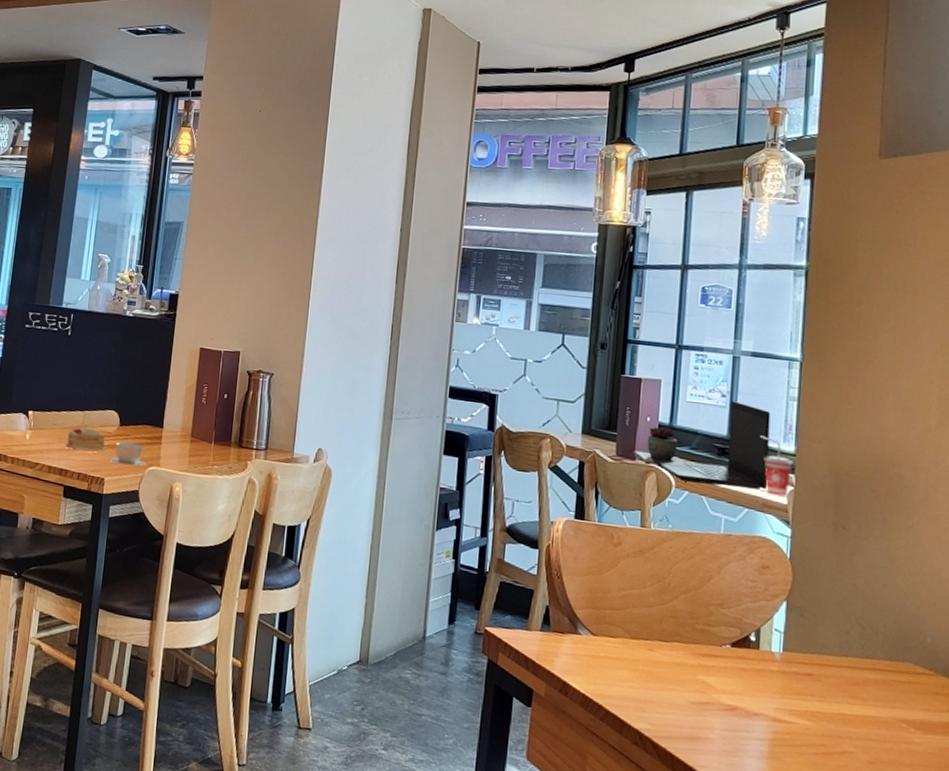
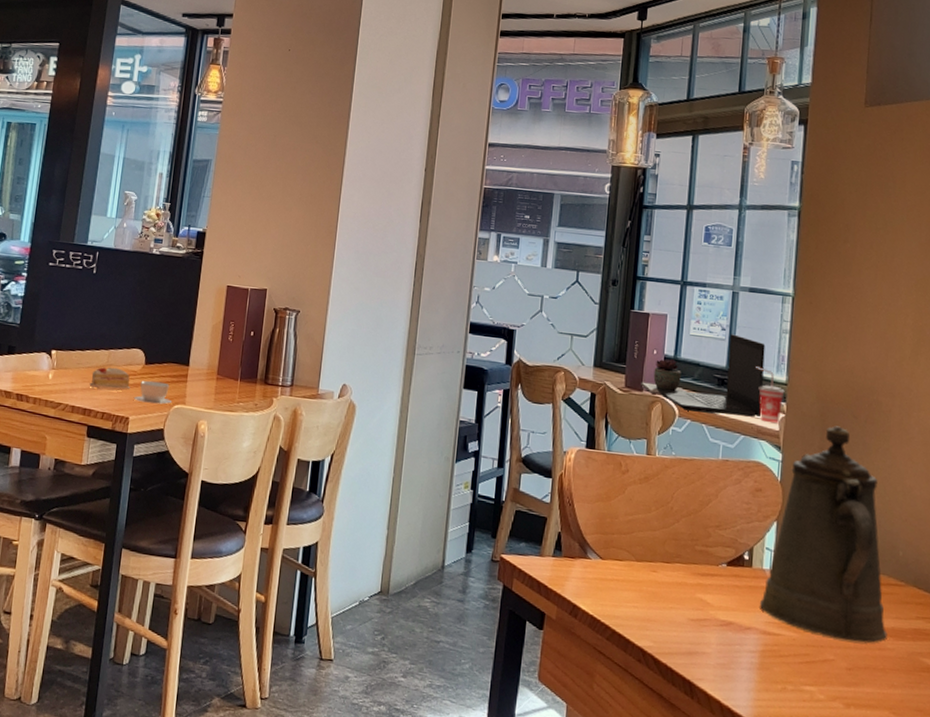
coffee pot: none [769,500,915,736] -> present [760,426,888,643]

